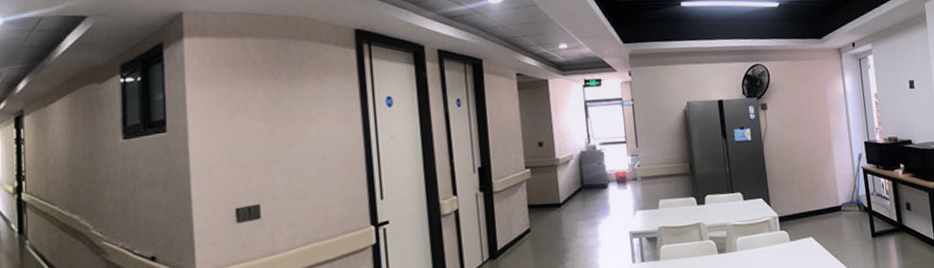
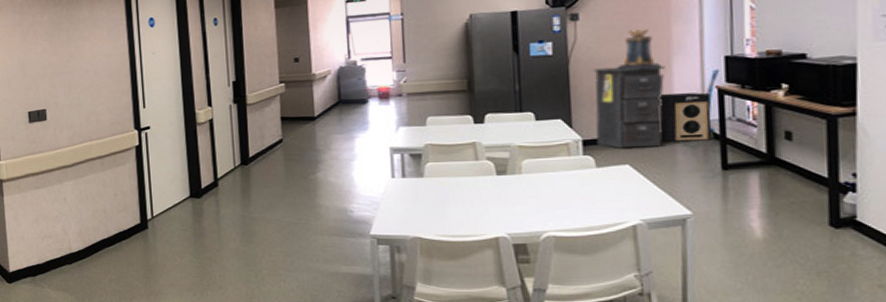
filing cabinet: none [780,149,833,223] -> present [591,65,665,149]
pedestal: none [796,118,826,153] -> present [616,29,662,69]
speaker: none [827,172,863,216] -> present [659,92,712,143]

